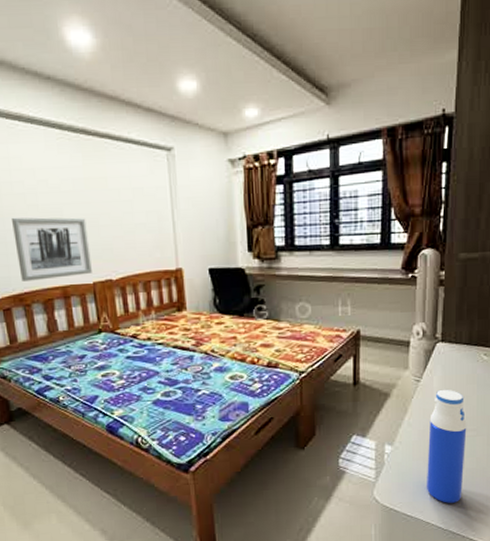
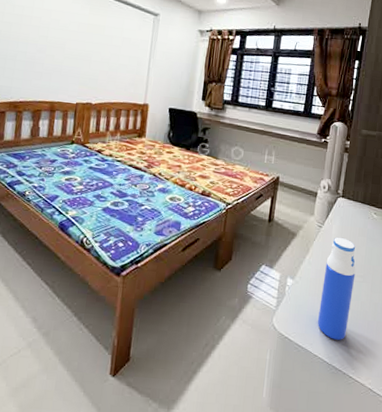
wall art: present [12,217,92,281] -> none [20,42,82,96]

